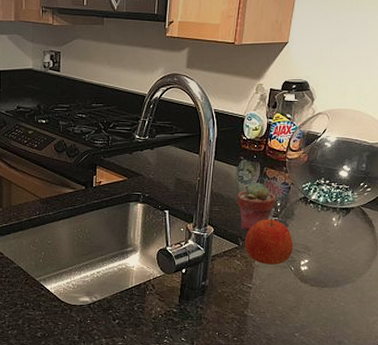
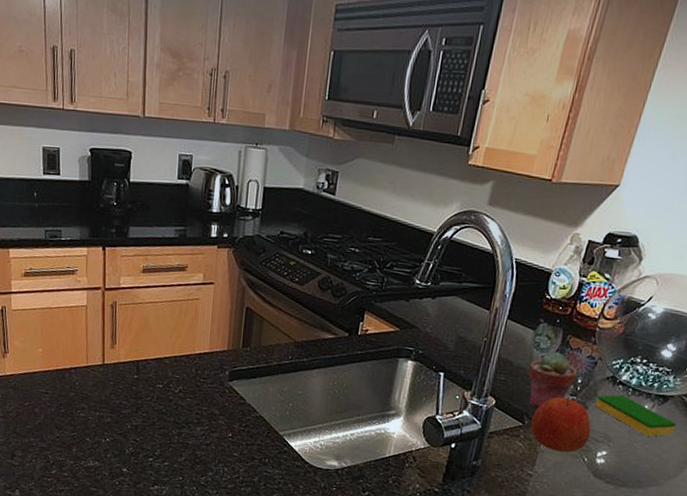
dish sponge: none [294,212,360,243] -> present [596,394,677,437]

